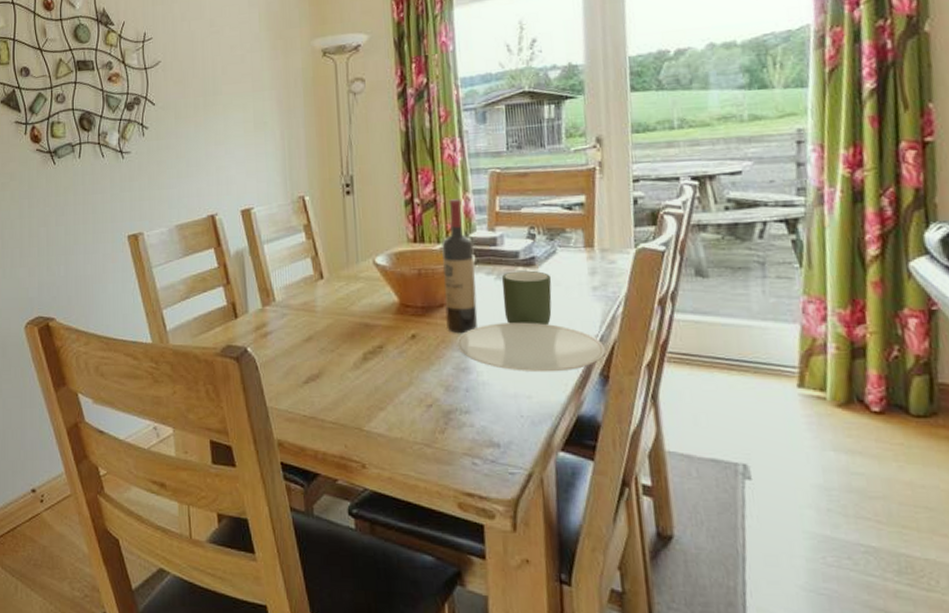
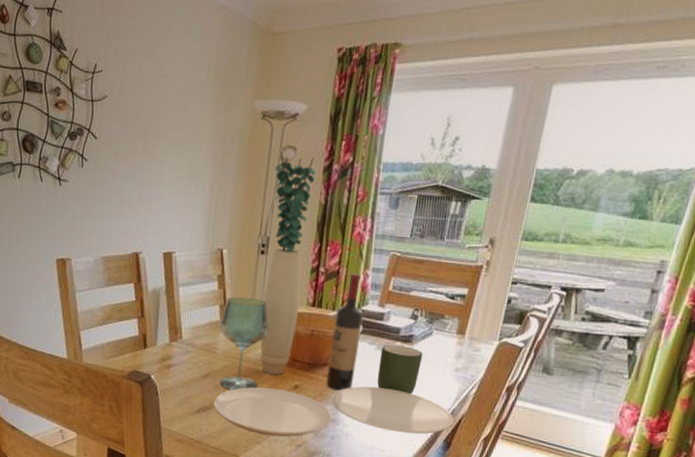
wine glass: none [314,243,370,351] -> present [219,297,269,390]
plate: none [322,341,462,398] -> present [213,387,332,437]
vase: none [345,85,401,327] -> present [260,152,316,375]

